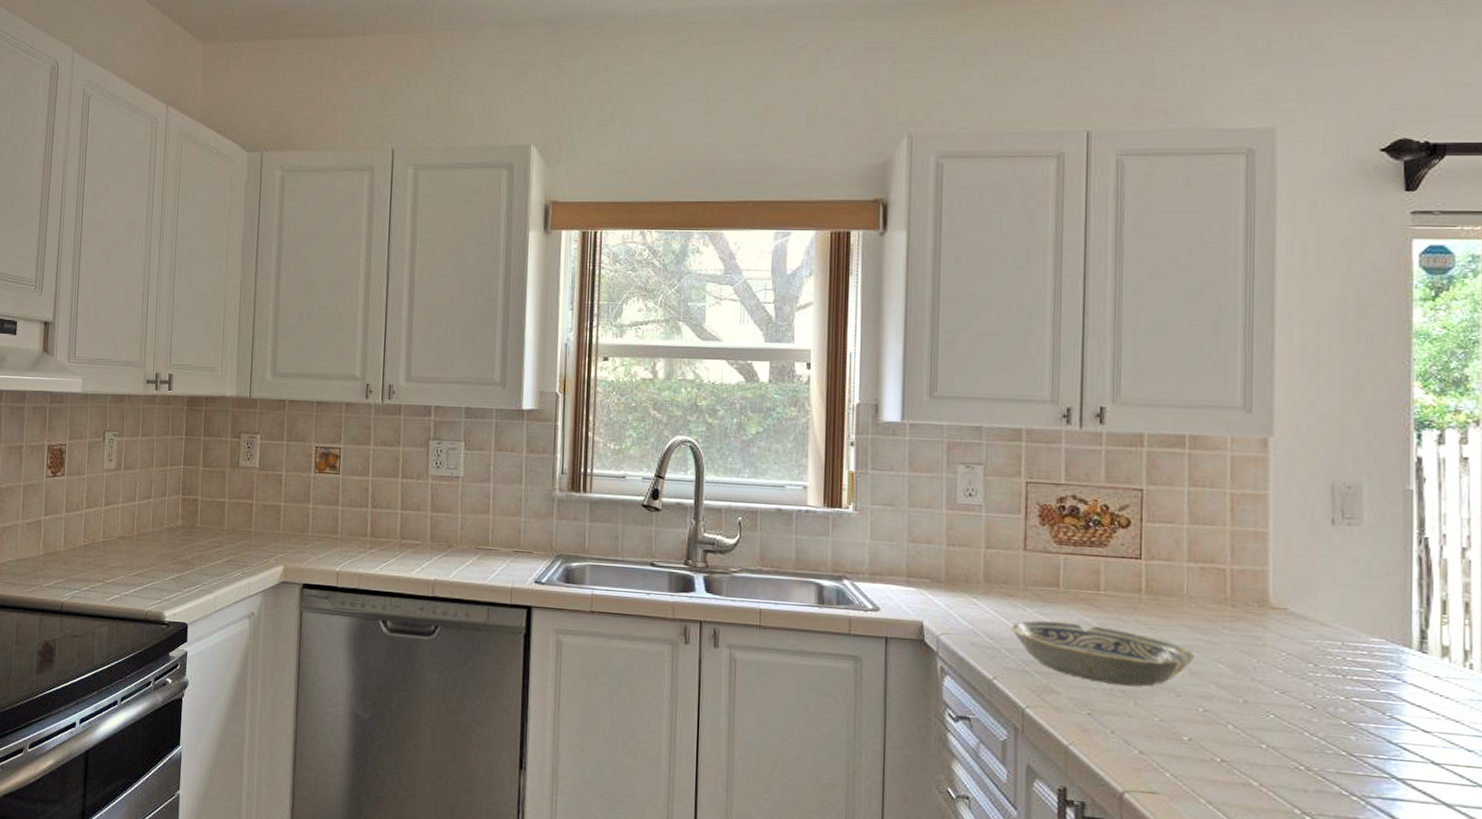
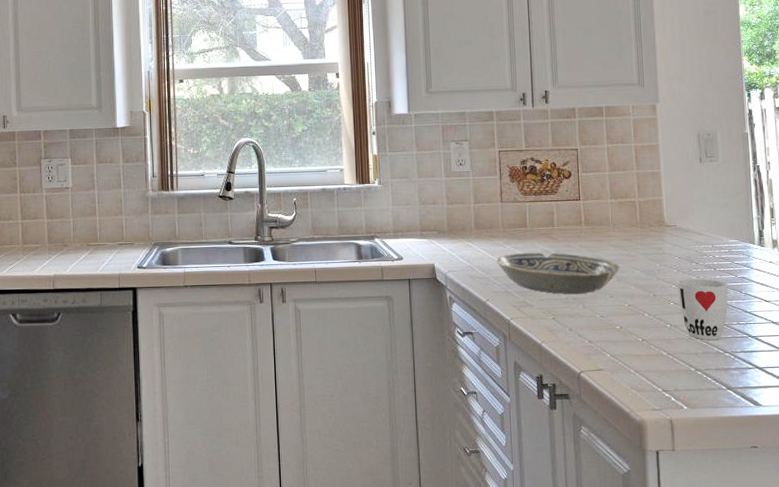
cup: none [1282,684,1362,776] -> present [677,278,728,340]

